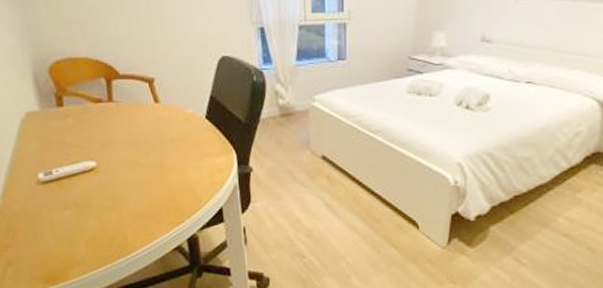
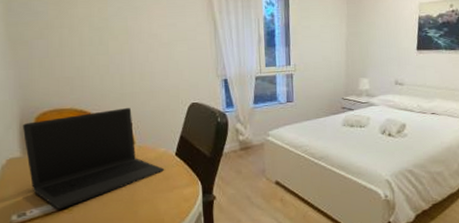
laptop: none [36,60,195,170] -> present [22,108,165,209]

